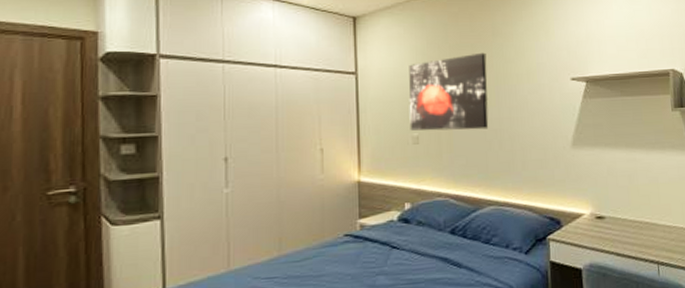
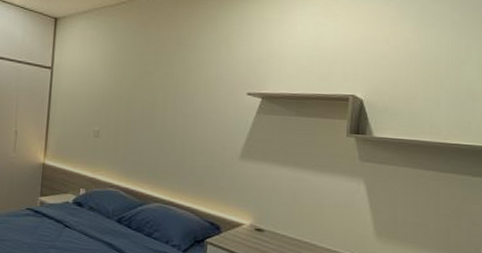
wall art: present [409,52,489,131] -> none [92,60,169,132]

